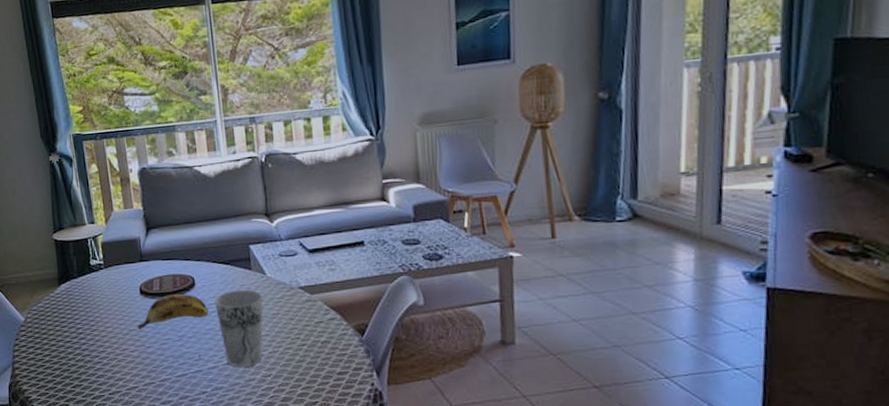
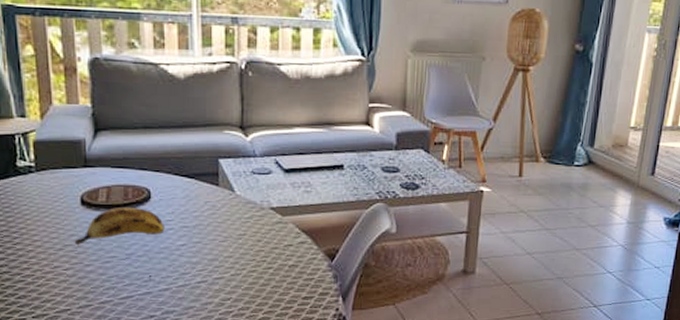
cup: present [215,289,263,368] -> none [173,206,229,291]

